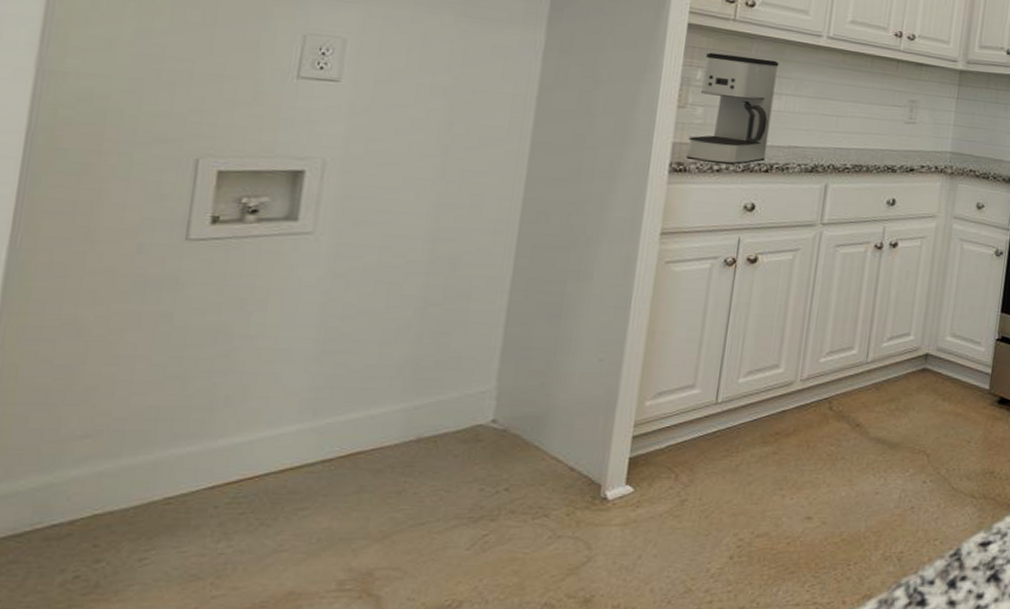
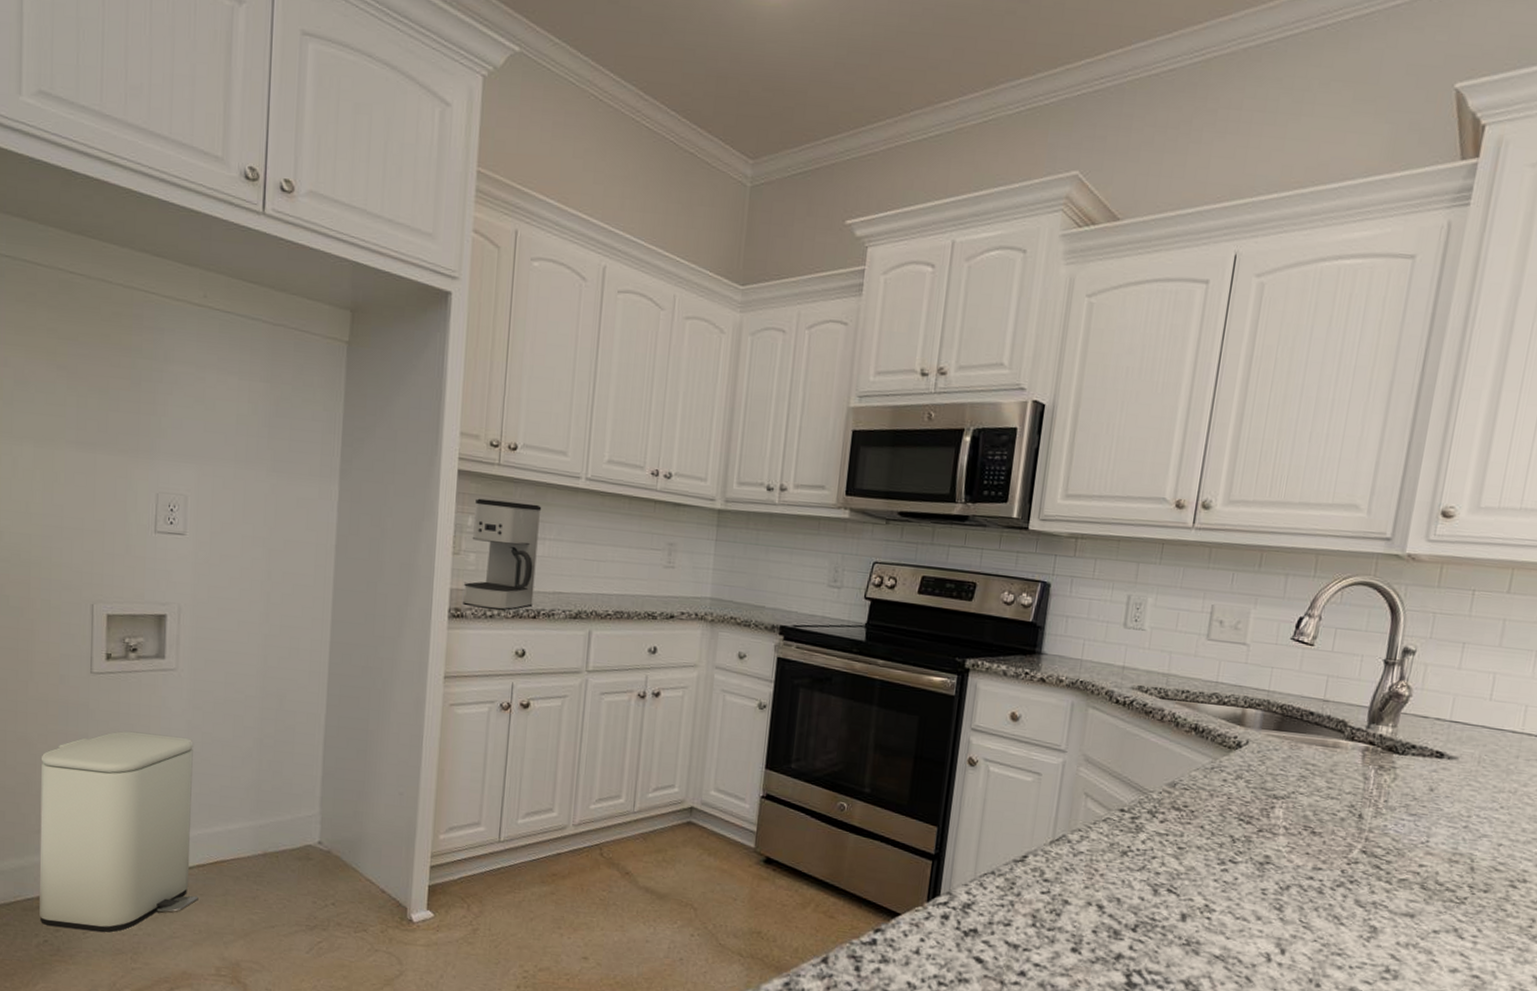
pedal bin: none [70,307,330,556] -> present [38,731,199,932]

